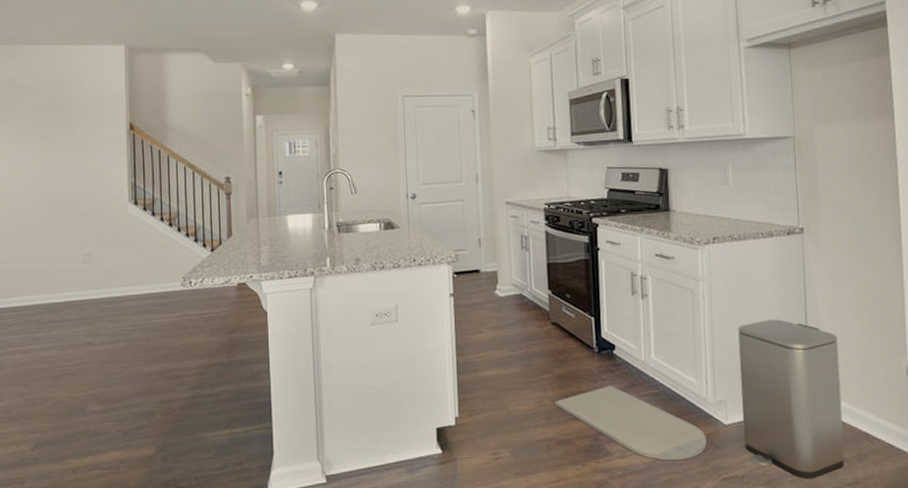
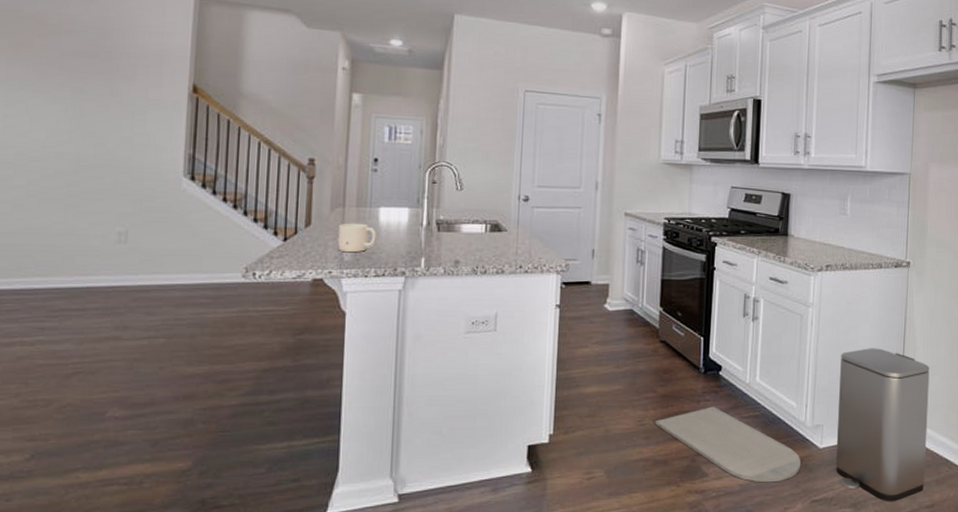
mug: none [255,230,287,258] -> present [338,223,376,253]

